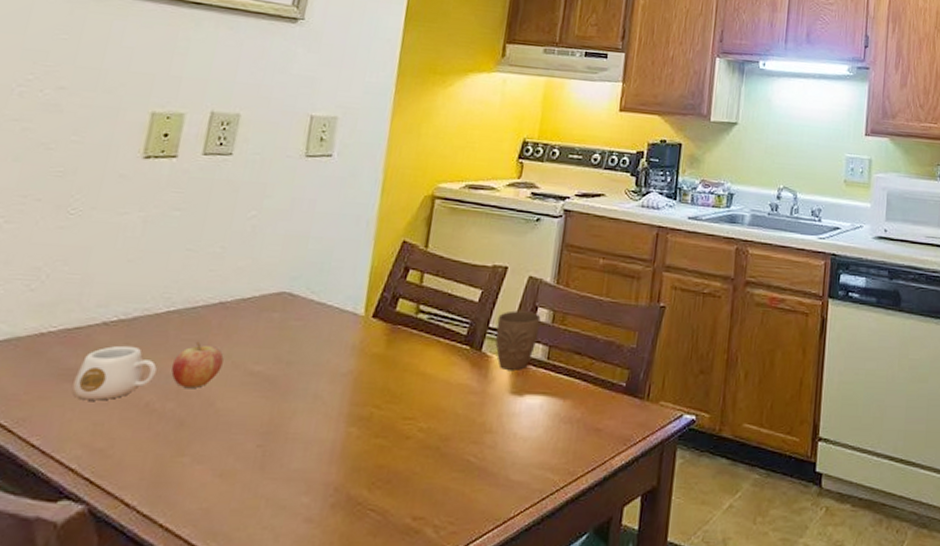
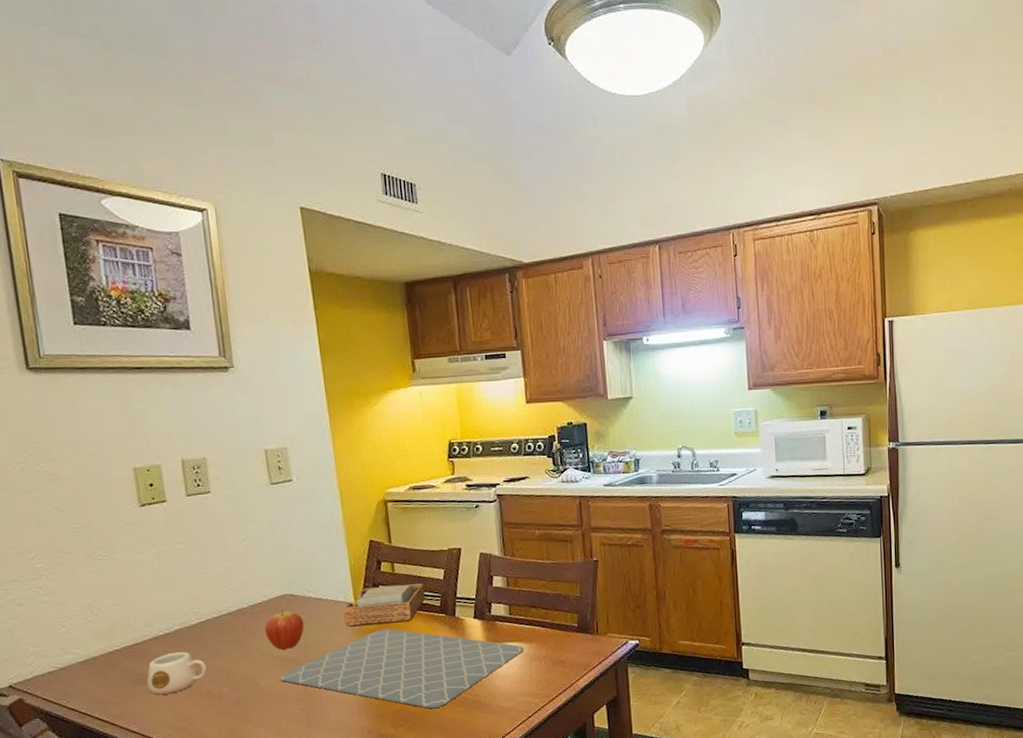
fruit: present [171,341,224,388] -> none [216,640,256,676]
fruit: none [243,312,296,363] -> present [264,611,305,650]
placemat: none [244,354,555,470] -> present [280,628,524,709]
napkin holder: none [345,299,454,349] -> present [344,583,426,626]
cup: present [495,310,541,370] -> none [462,580,499,628]

